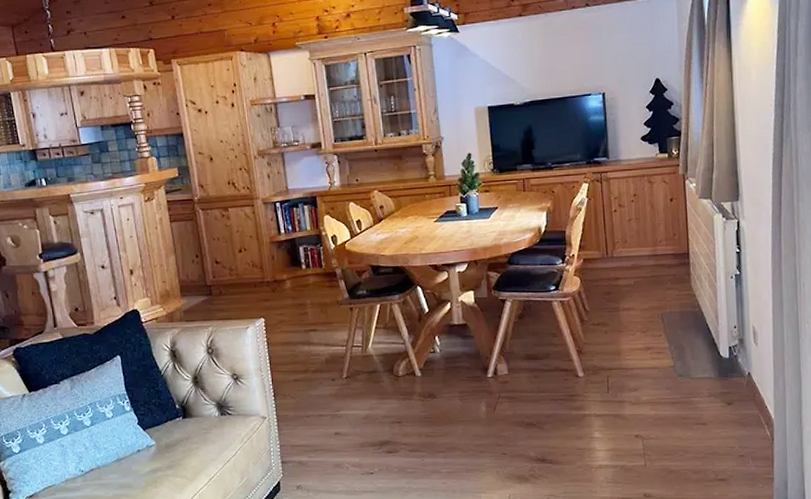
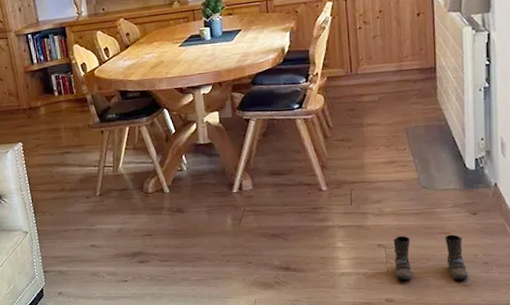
boots: none [650,425,725,474] -> present [393,234,468,281]

